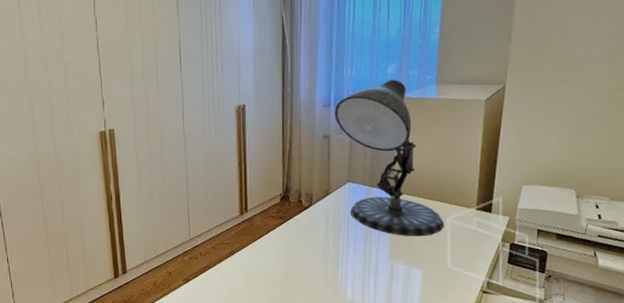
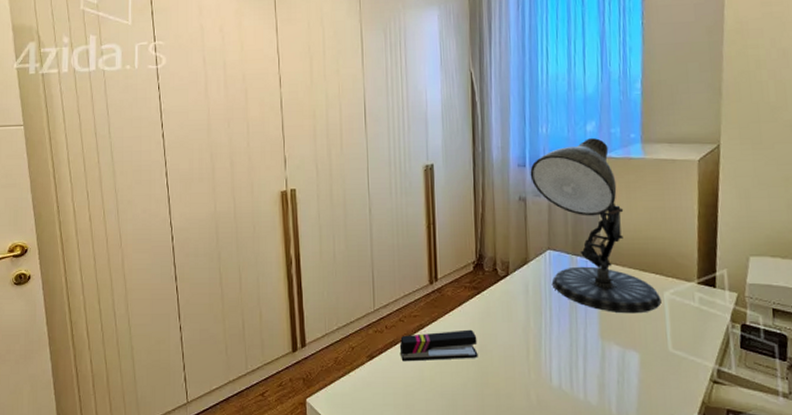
stapler: none [212,254,283,284] -> present [399,329,478,362]

